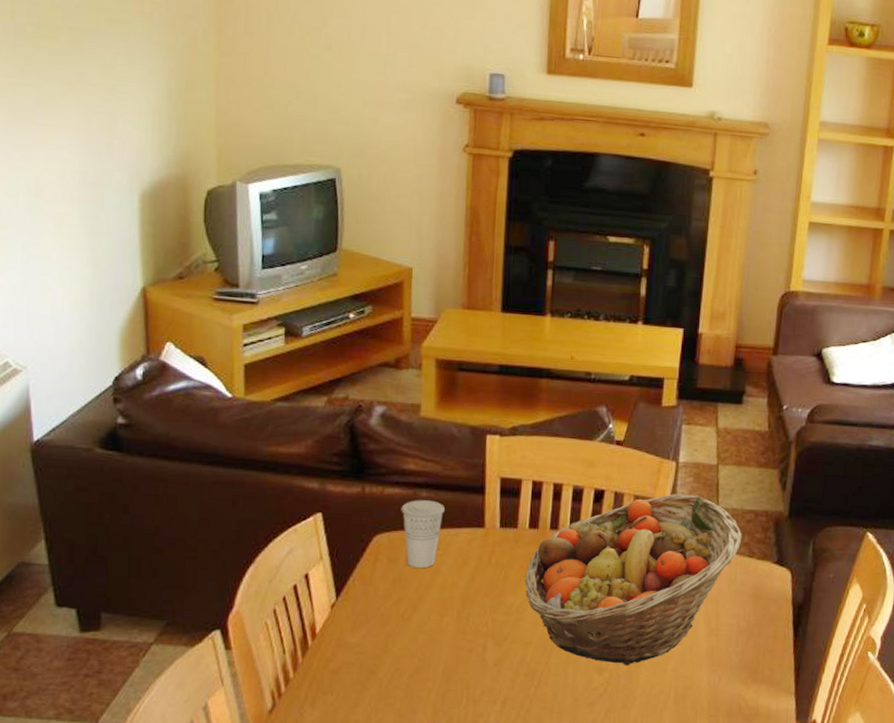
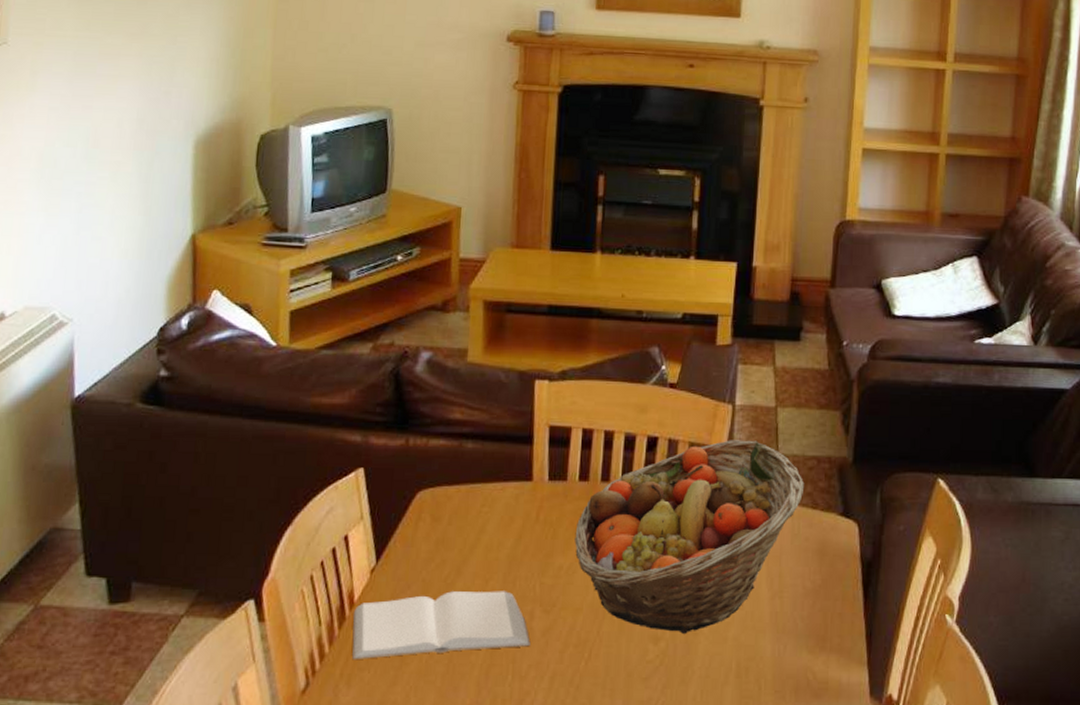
book: none [315,625,484,685] -> present [352,591,531,660]
cup: present [401,500,446,568] -> none [445,452,492,526]

